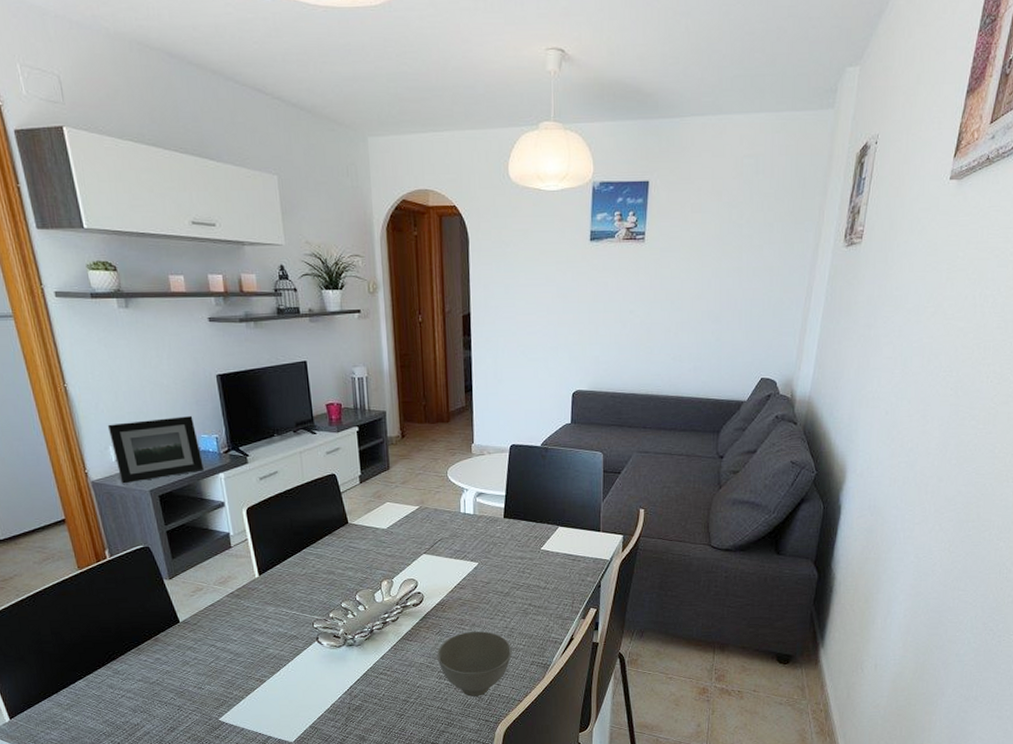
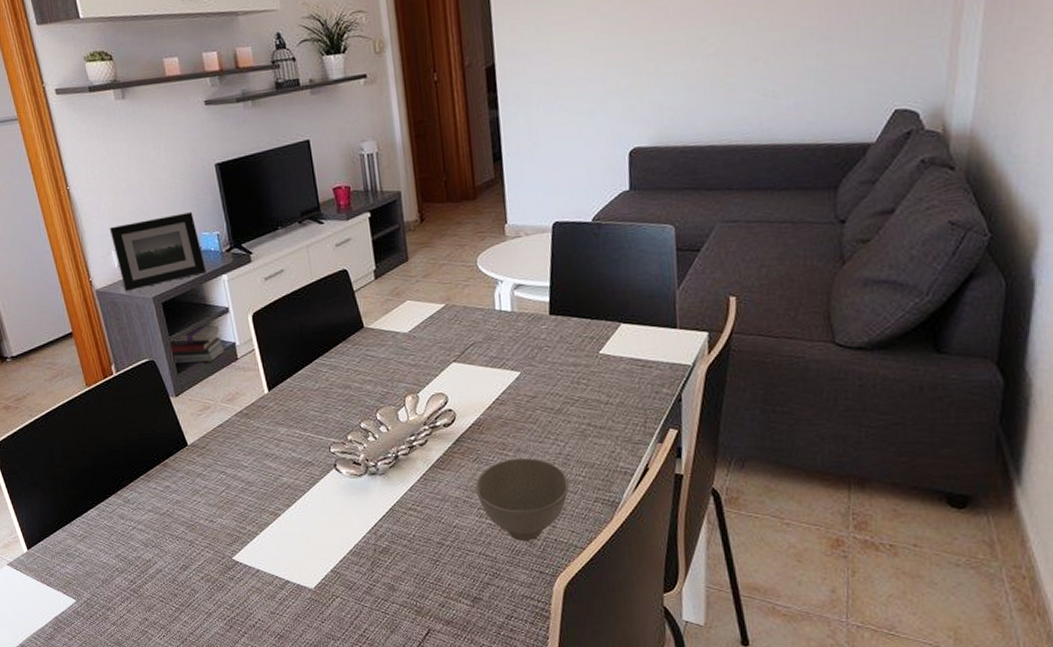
books: none [165,517,219,550] -> present [169,325,225,364]

